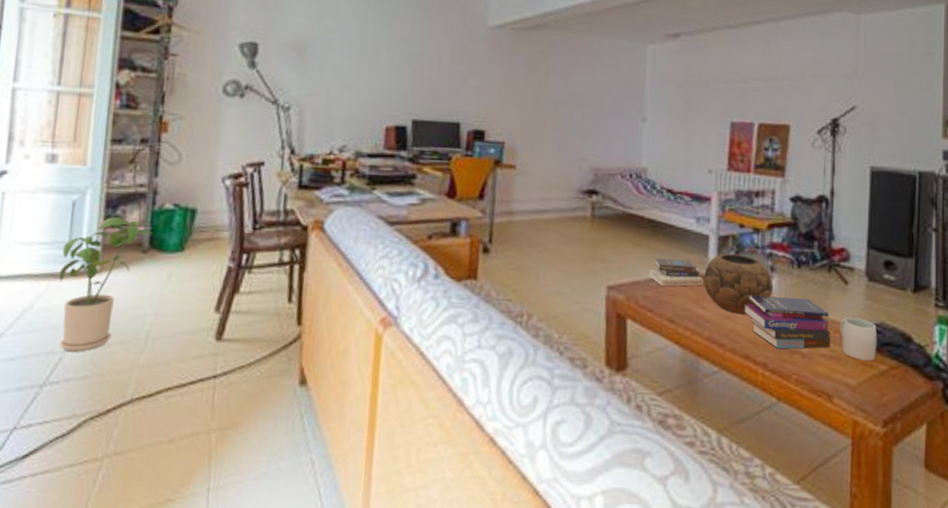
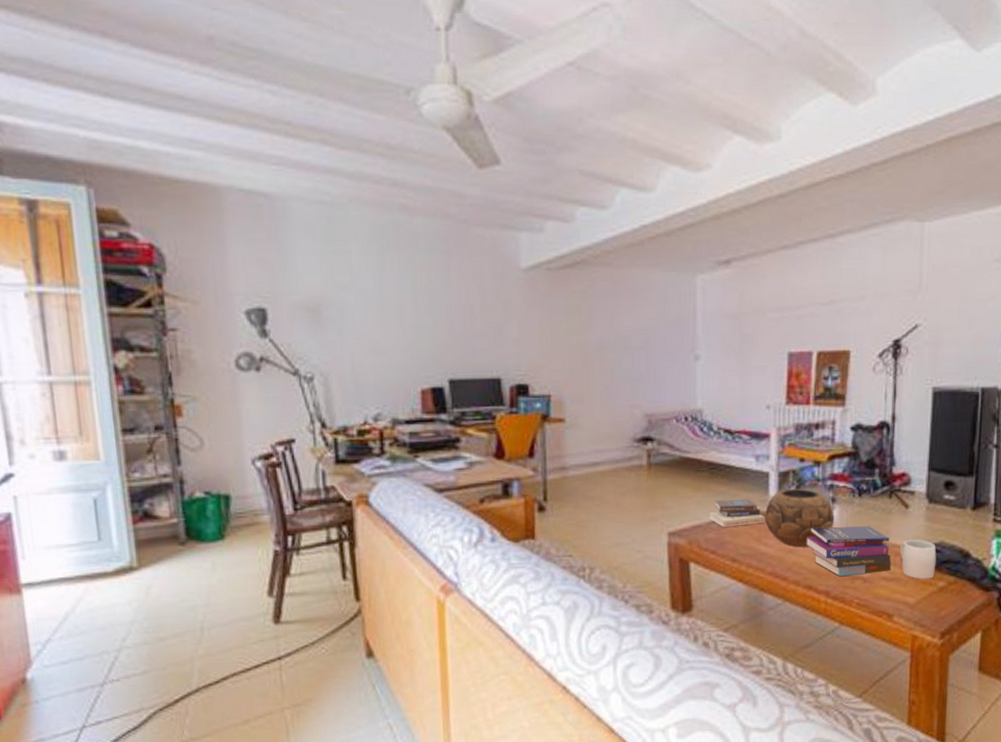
house plant: present [59,217,154,352] -> none [93,511,188,650]

